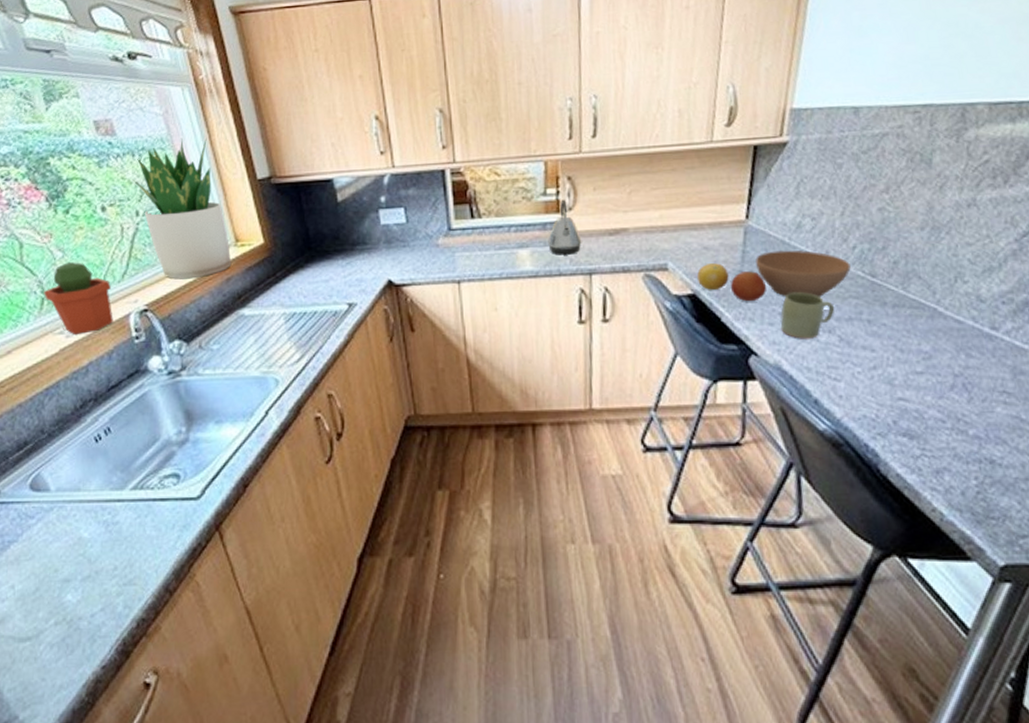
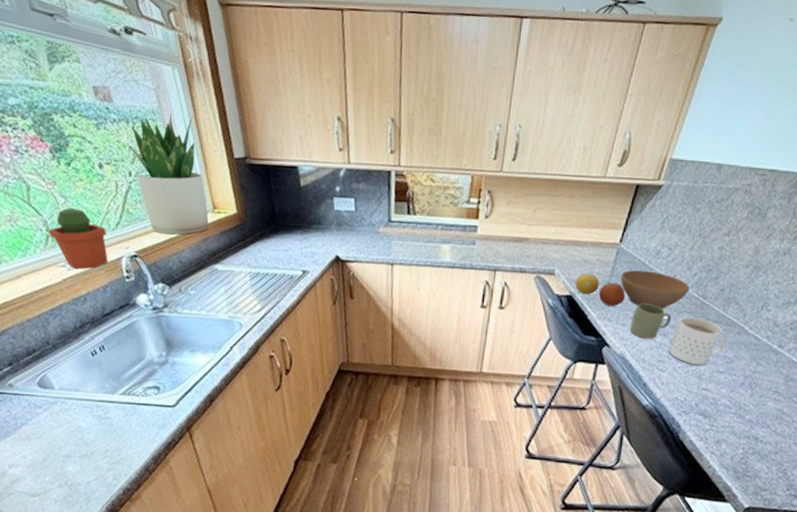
kettle: present [548,199,582,255] -> none [466,208,493,254]
mug: none [839,303,919,367] -> present [668,317,729,365]

